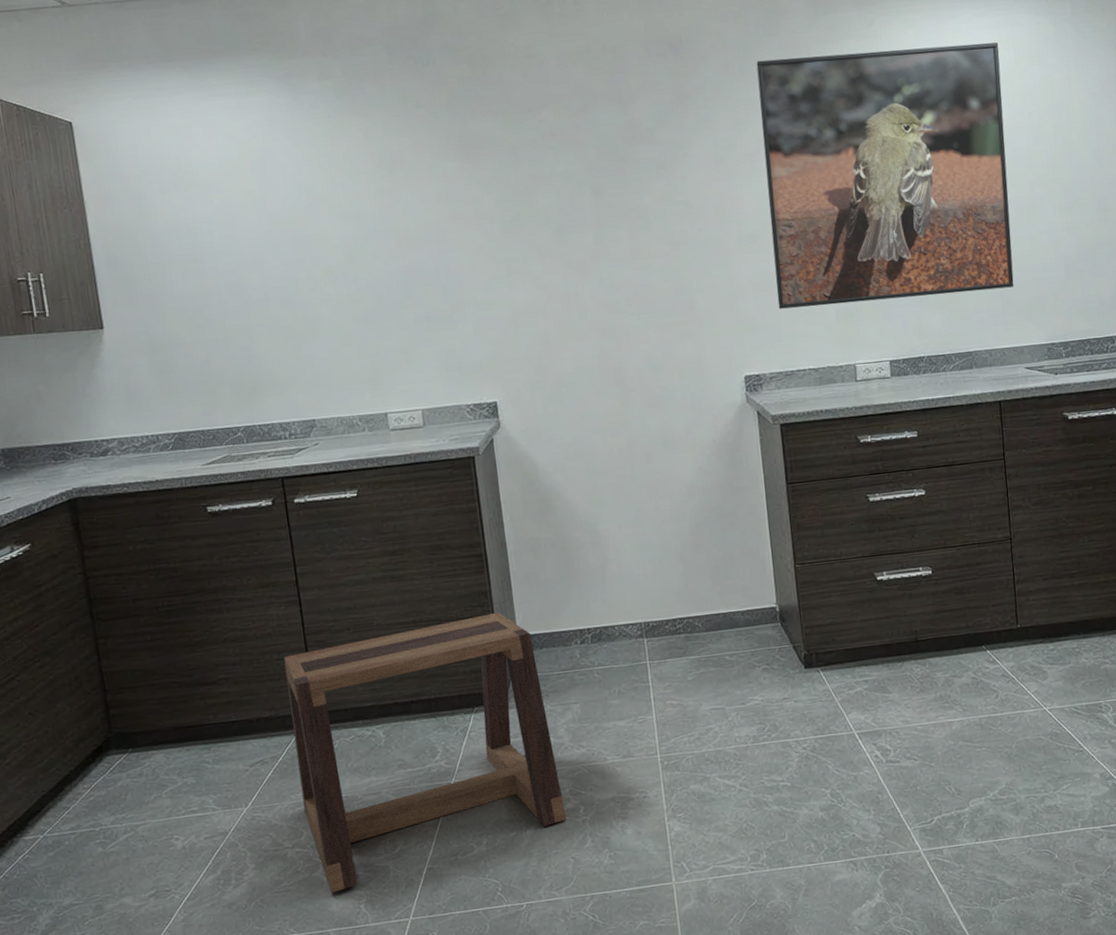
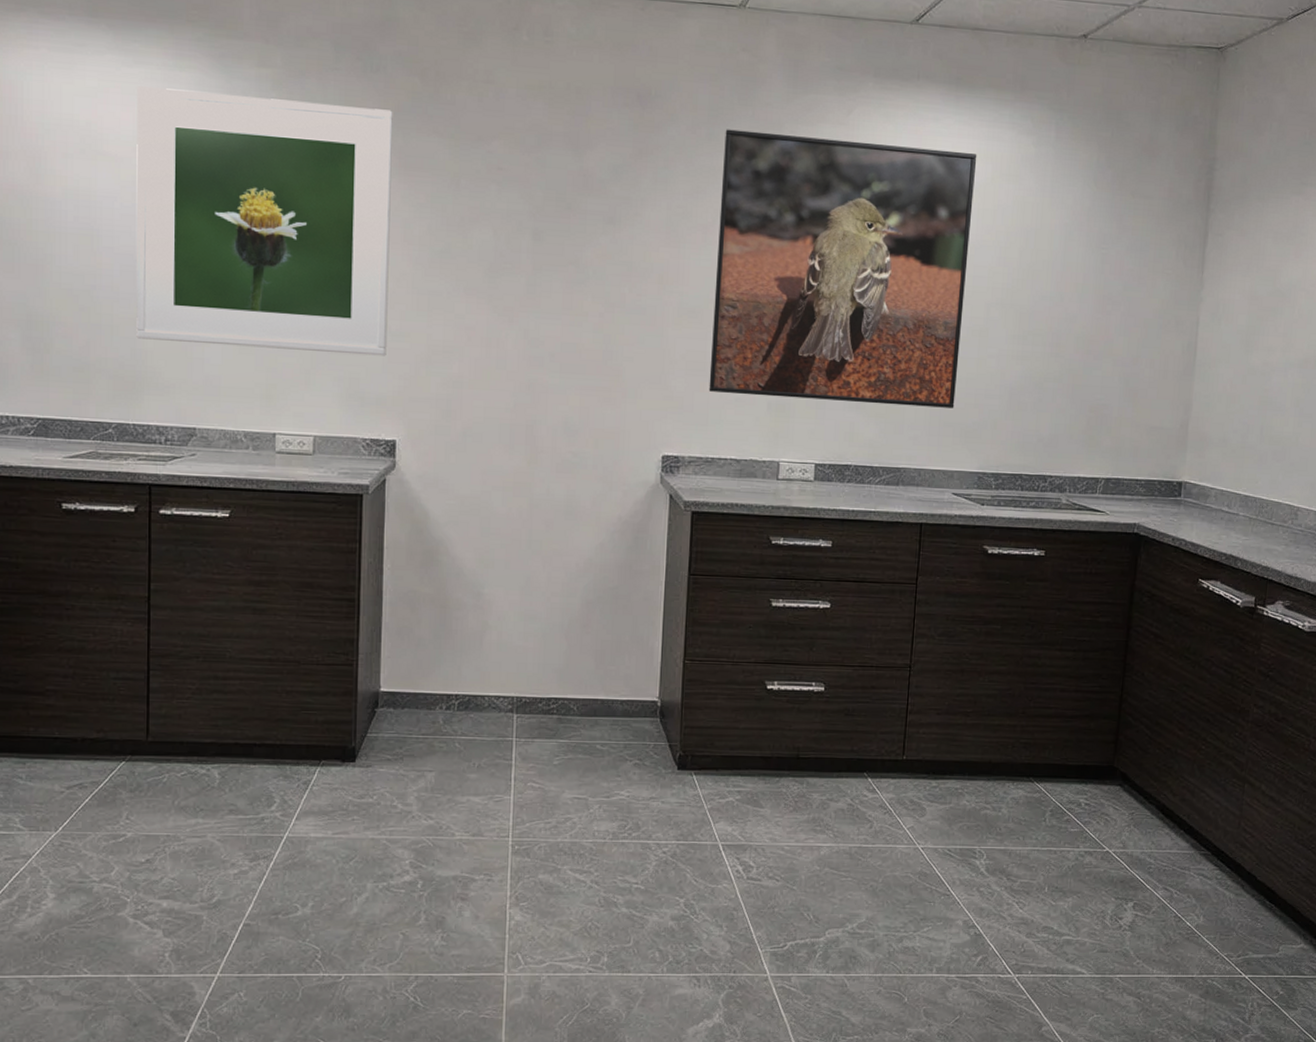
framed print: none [216,98,476,346] -> present [136,86,393,356]
stool: present [284,612,567,893] -> none [119,663,403,936]

